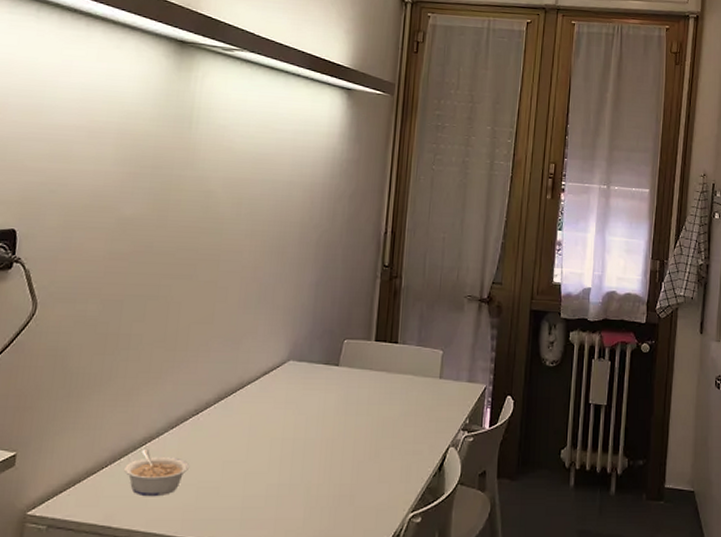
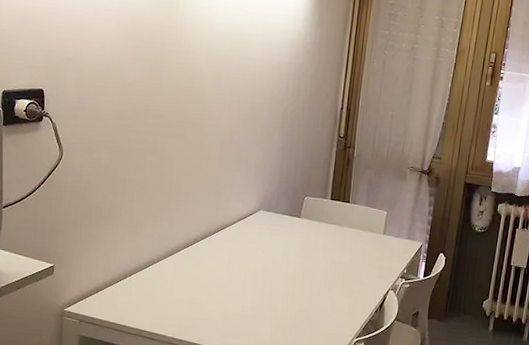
legume: present [124,448,190,497] -> none [134,270,183,307]

